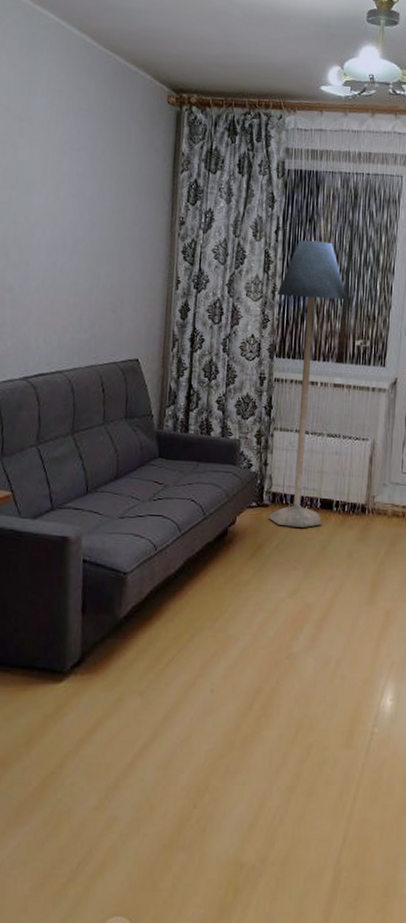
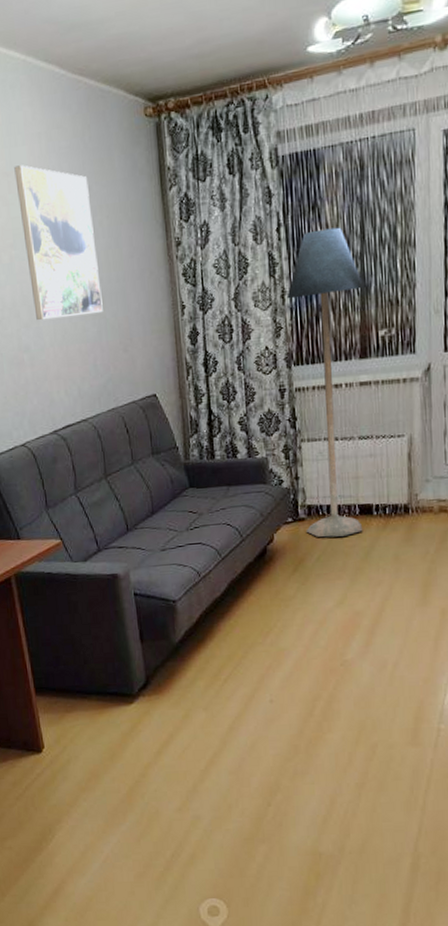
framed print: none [25,114,103,270] -> present [14,165,103,321]

